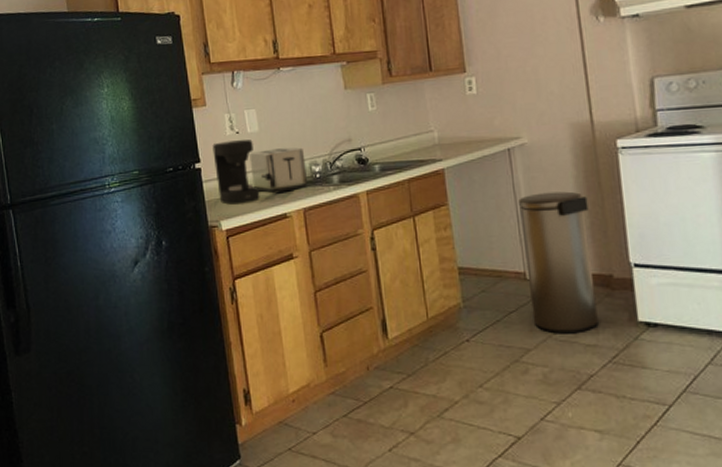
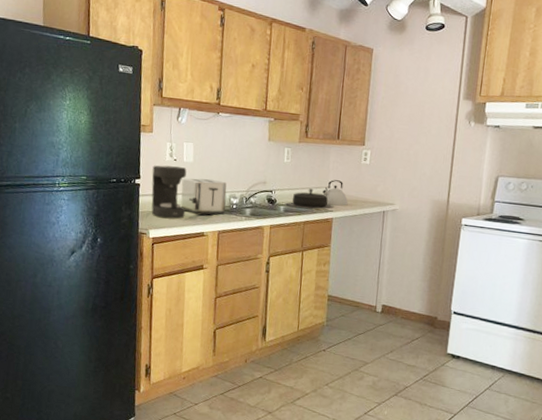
cooking pot: none [380,137,444,163] -> present [285,189,335,210]
kettle: none [424,120,460,153] -> present [323,180,348,206]
pedal bin: present [519,191,599,334] -> none [374,248,432,356]

